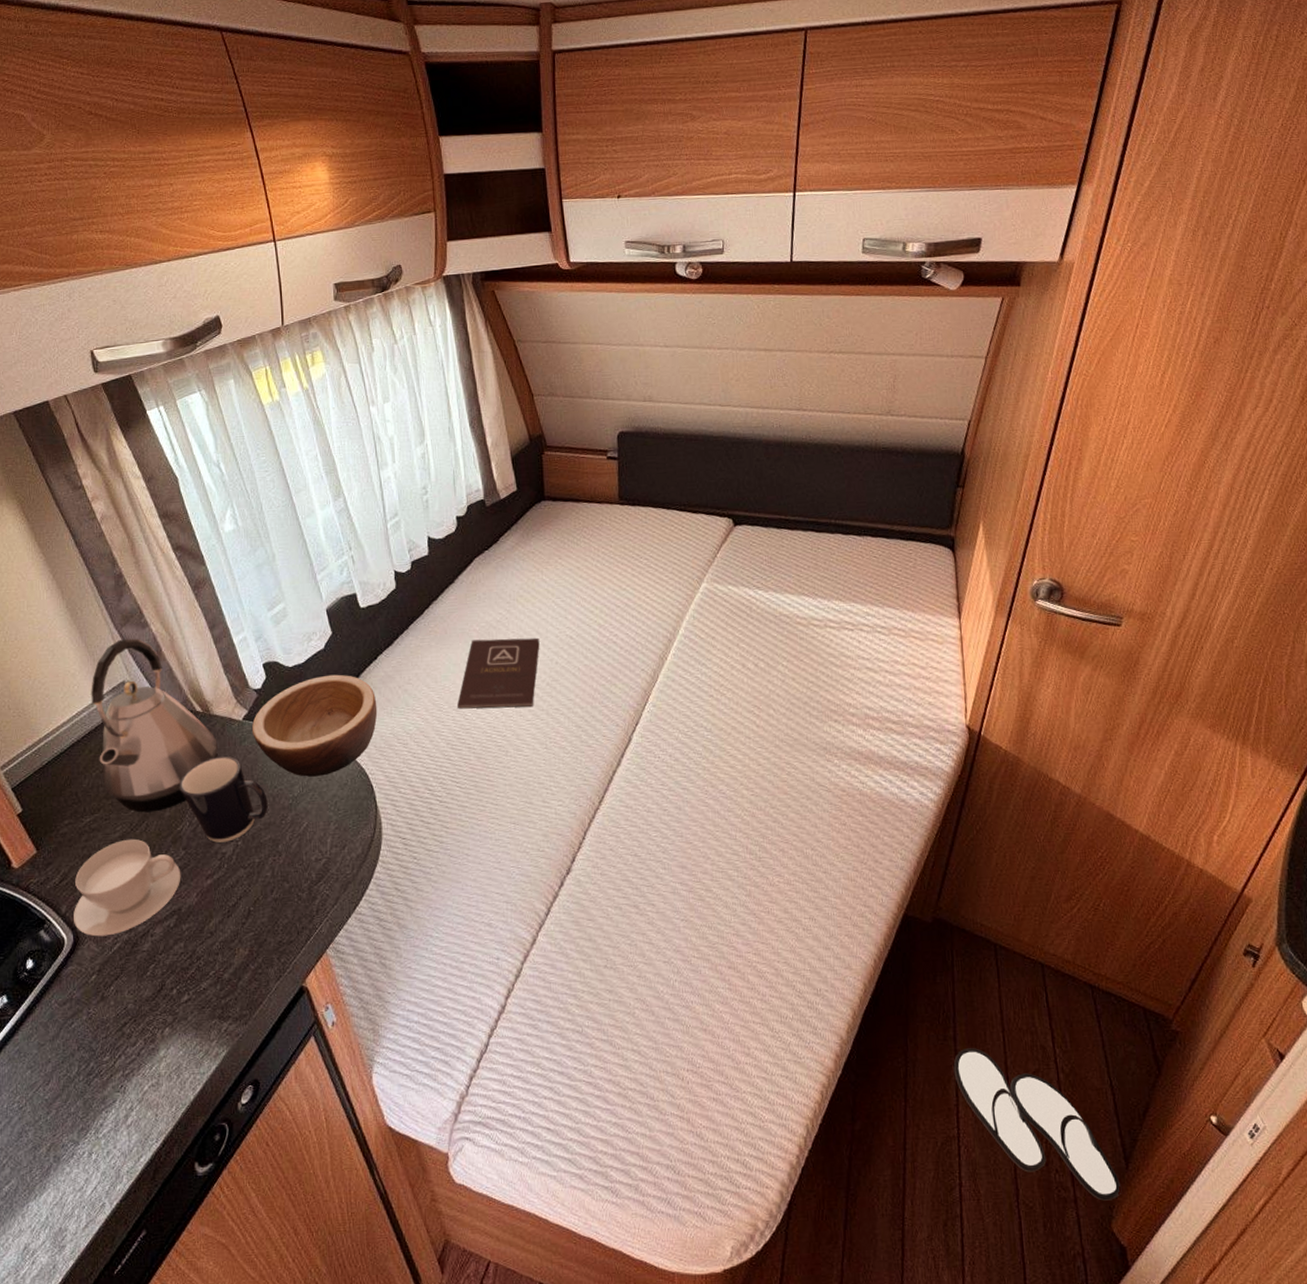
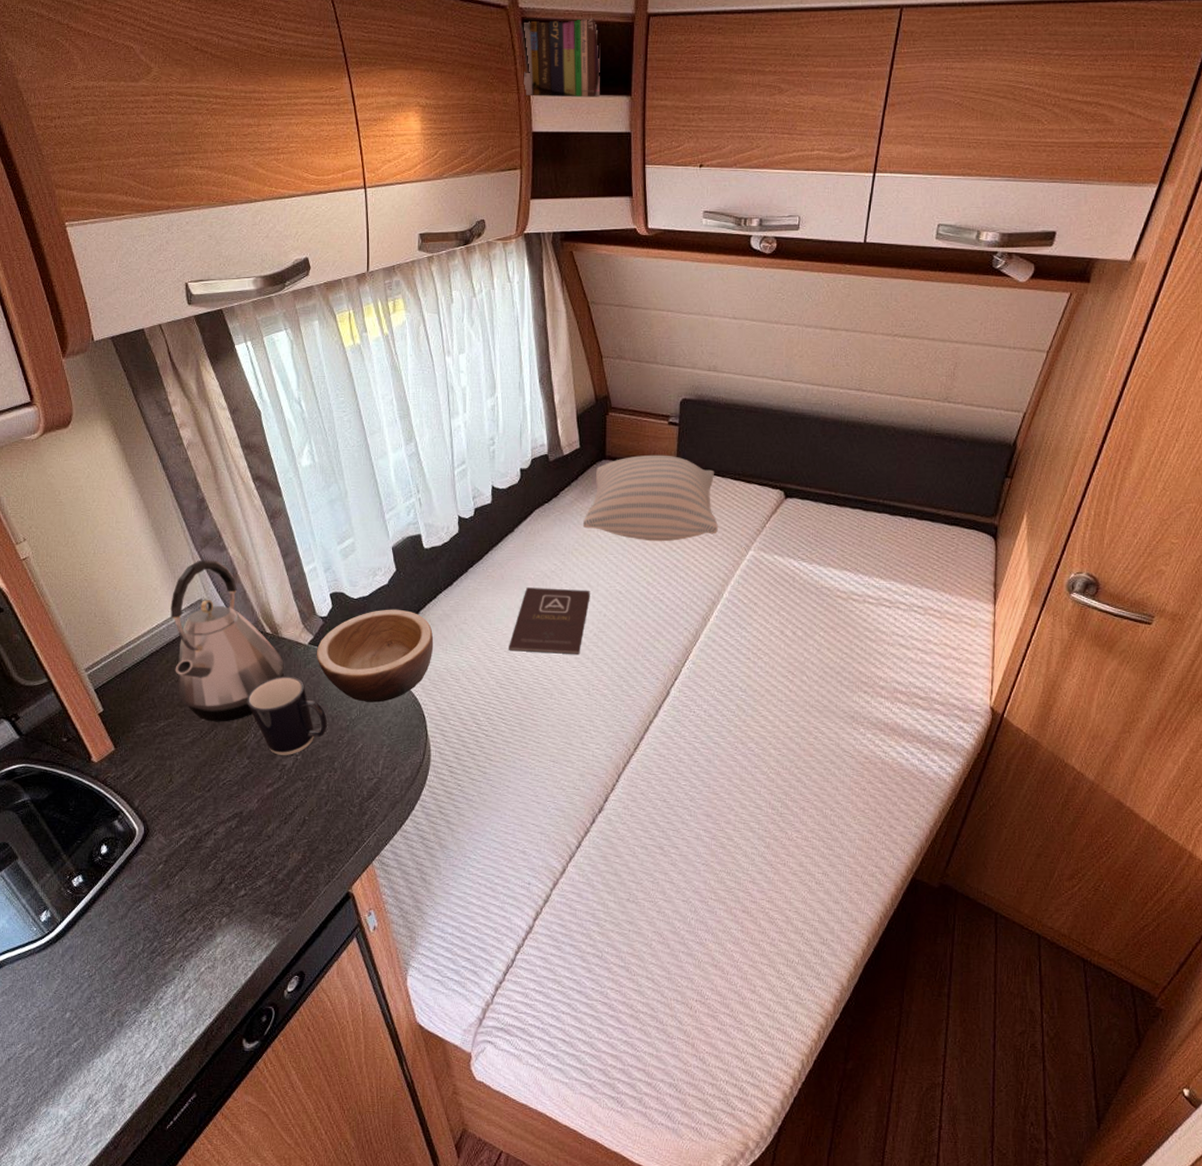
teacup: present [74,839,181,937] -> none [145,745,244,831]
books: none [428,59,510,139] -> present [524,18,601,97]
pillow: none [526,490,668,582] -> present [582,454,719,542]
slippers: present [953,1048,1122,1201] -> none [945,1005,1091,1155]

